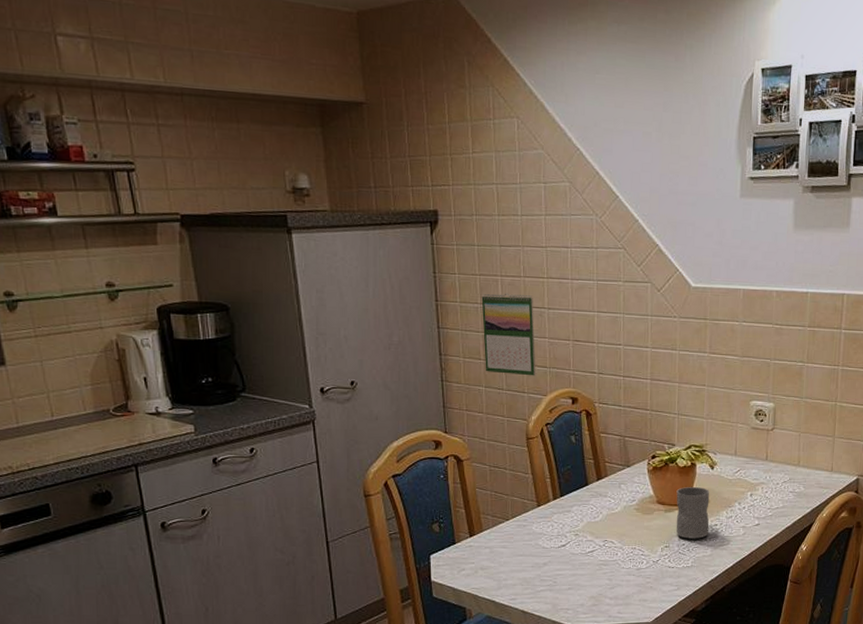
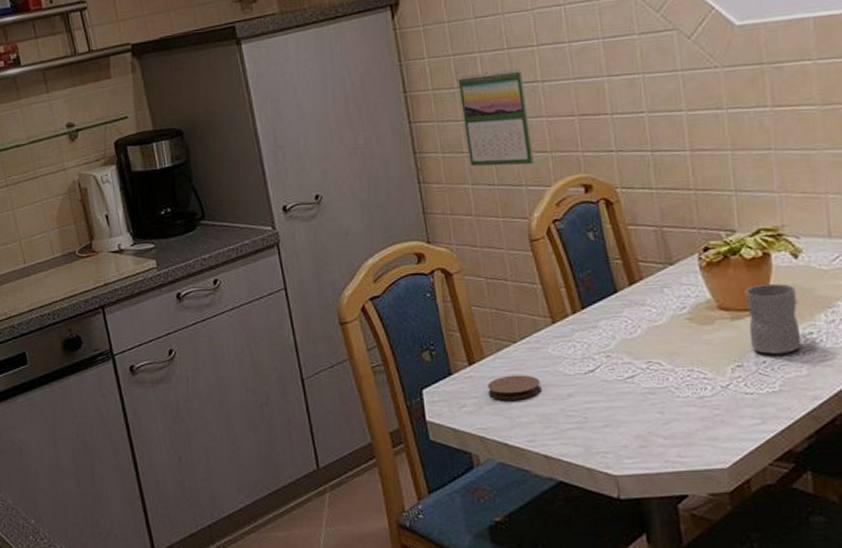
coaster: none [483,546,525,566] -> present [487,375,542,400]

